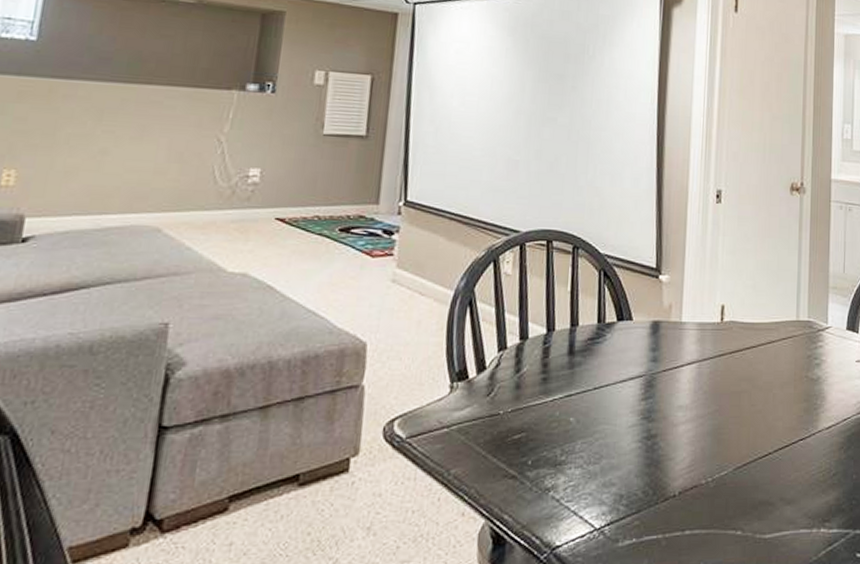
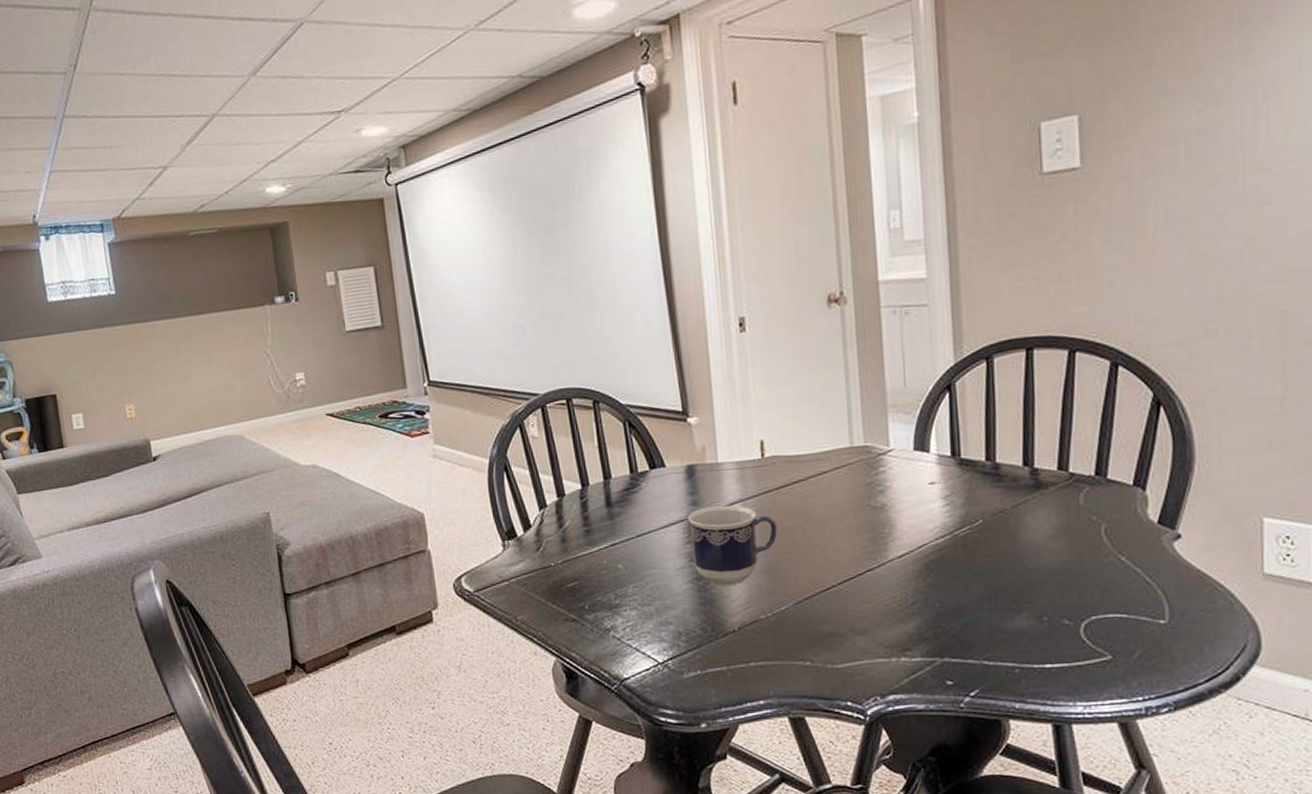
cup: none [644,364,726,448] -> present [687,505,777,586]

